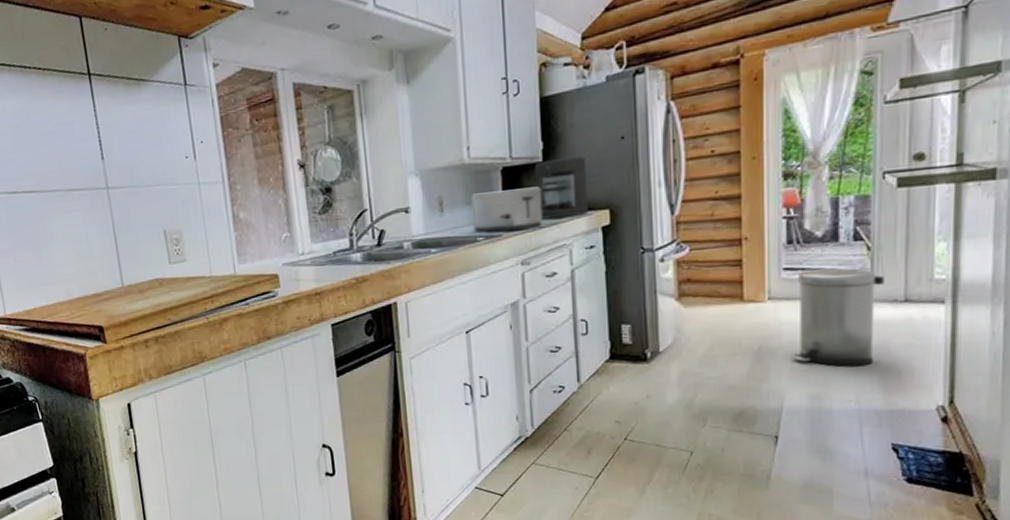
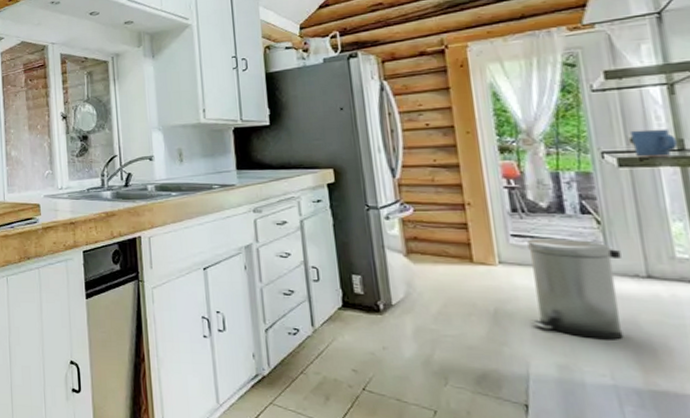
toaster: present [471,186,543,232] -> none [207,145,272,182]
coffee maker: present [535,156,589,219] -> none [263,122,314,174]
mug: none [913,142,958,176] -> present [629,129,679,157]

